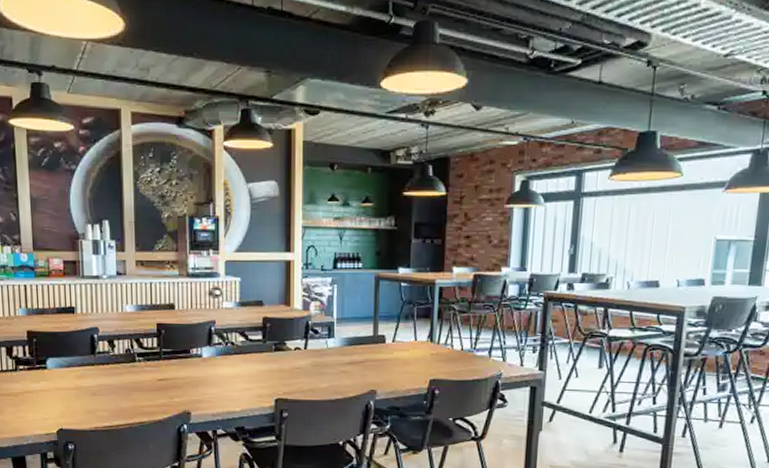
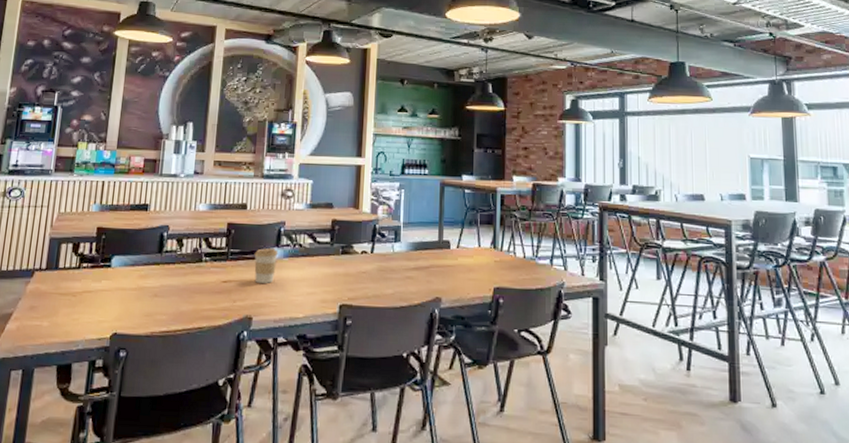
coffee cup: none [186,346,211,380] -> present [254,247,278,283]

